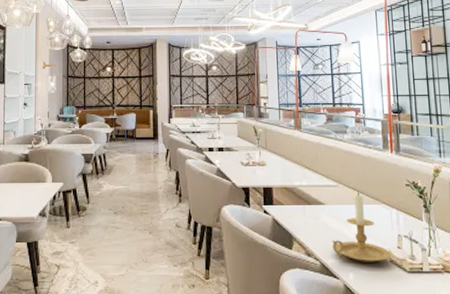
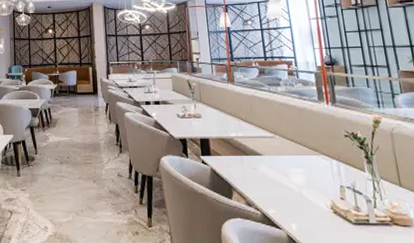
candle holder: present [331,192,392,262] -> none [271,143,335,213]

